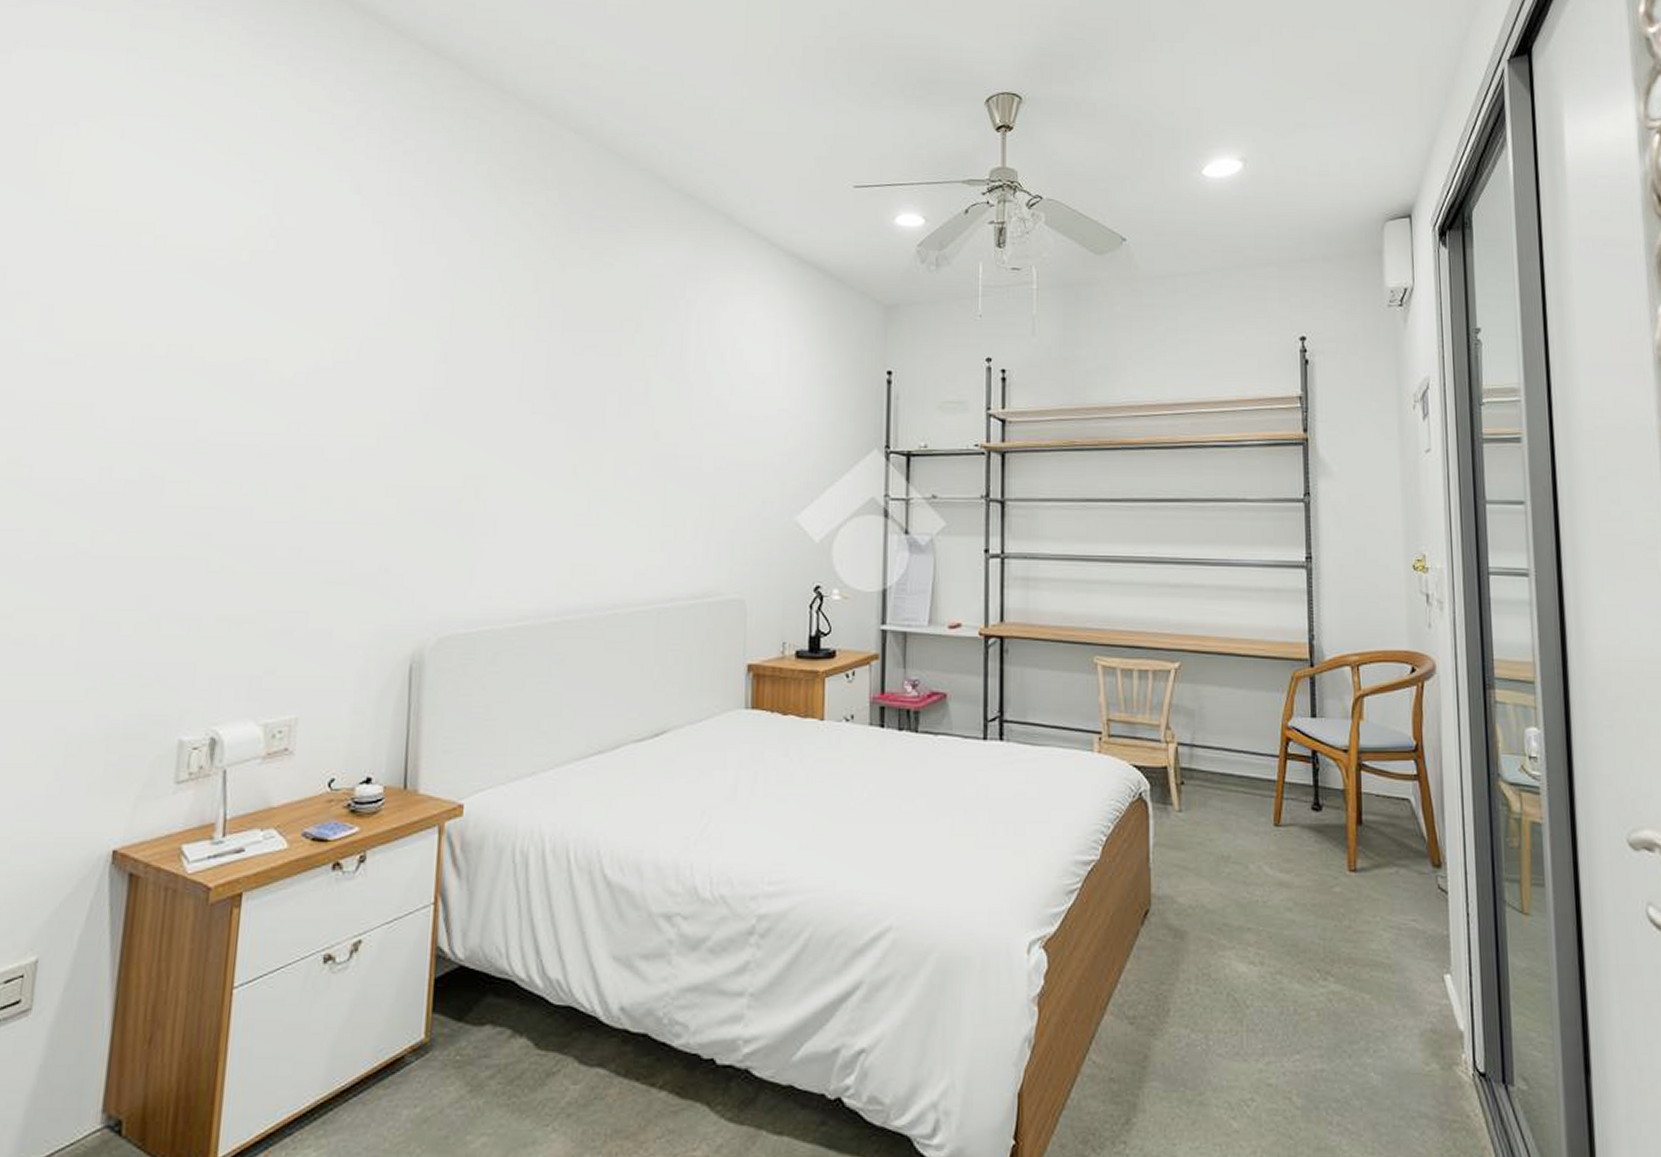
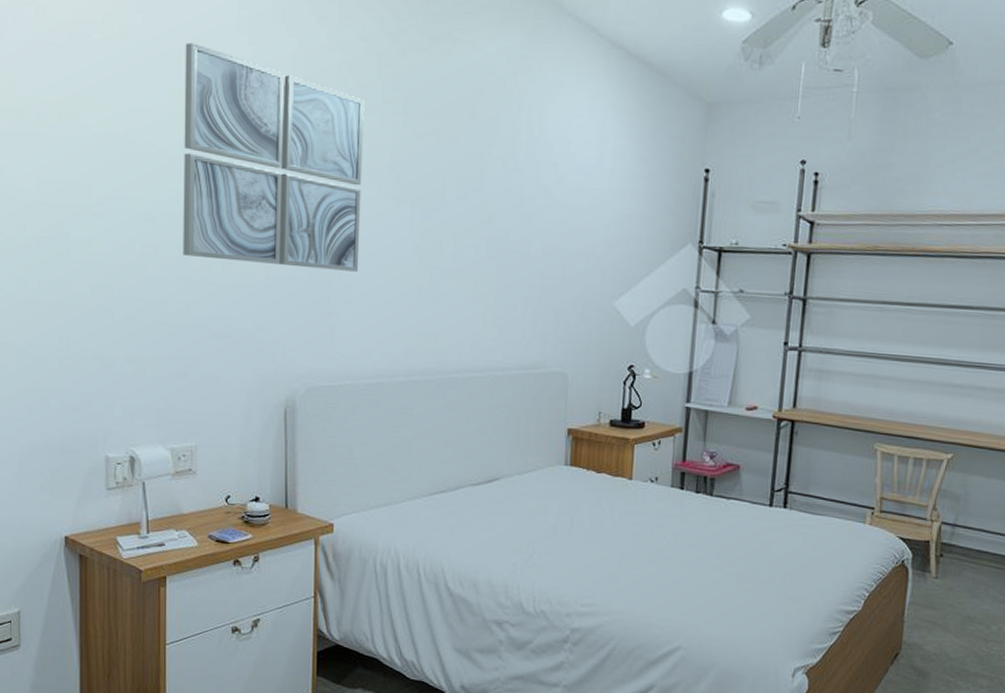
wall art: none [299,266,519,500] -> present [183,42,365,272]

